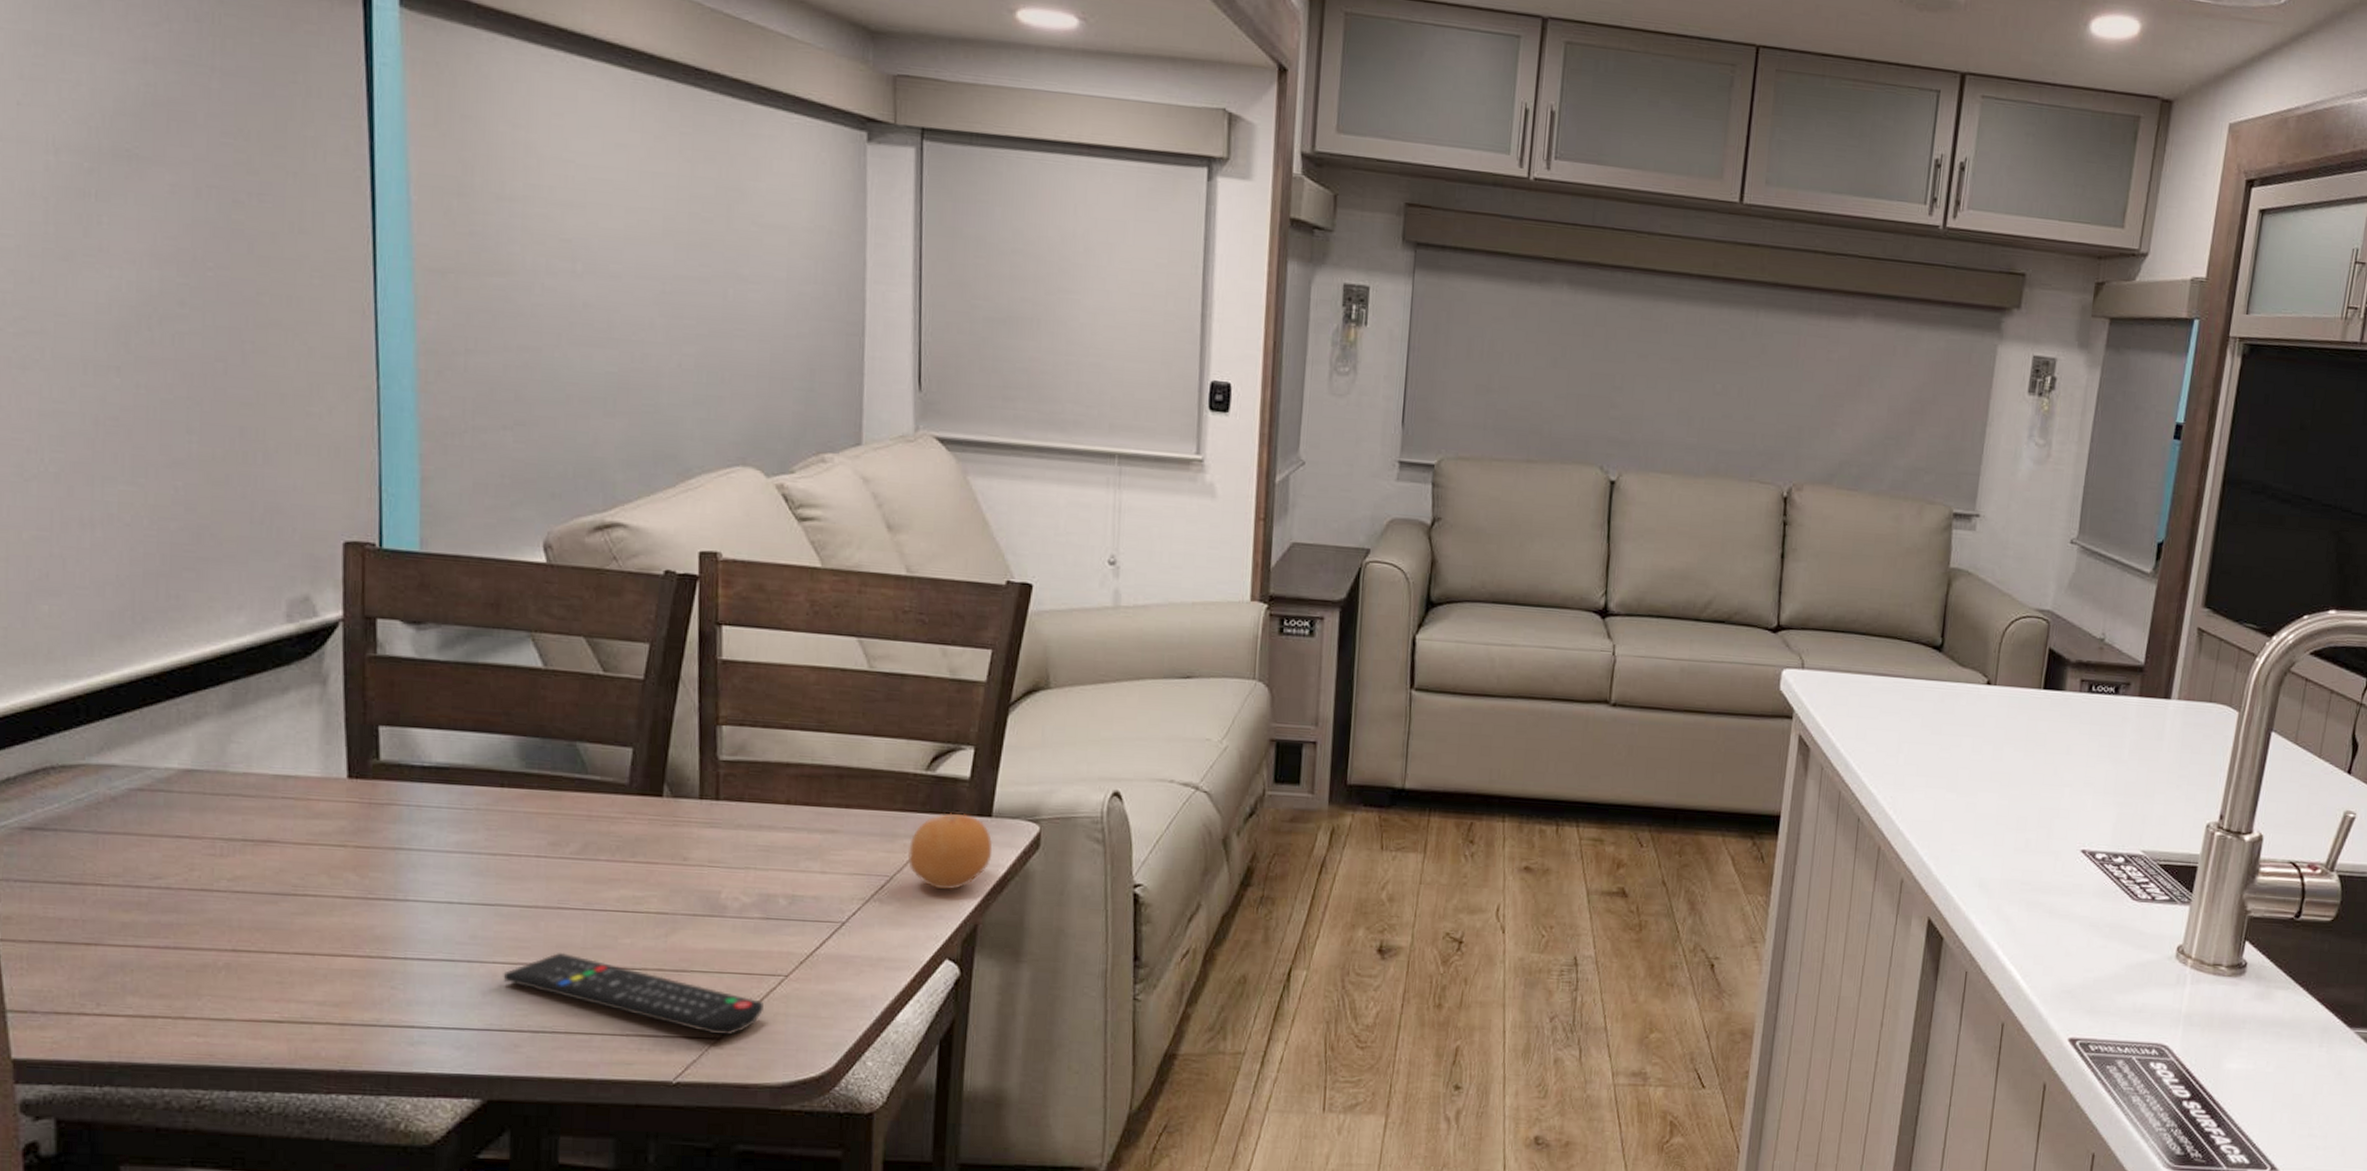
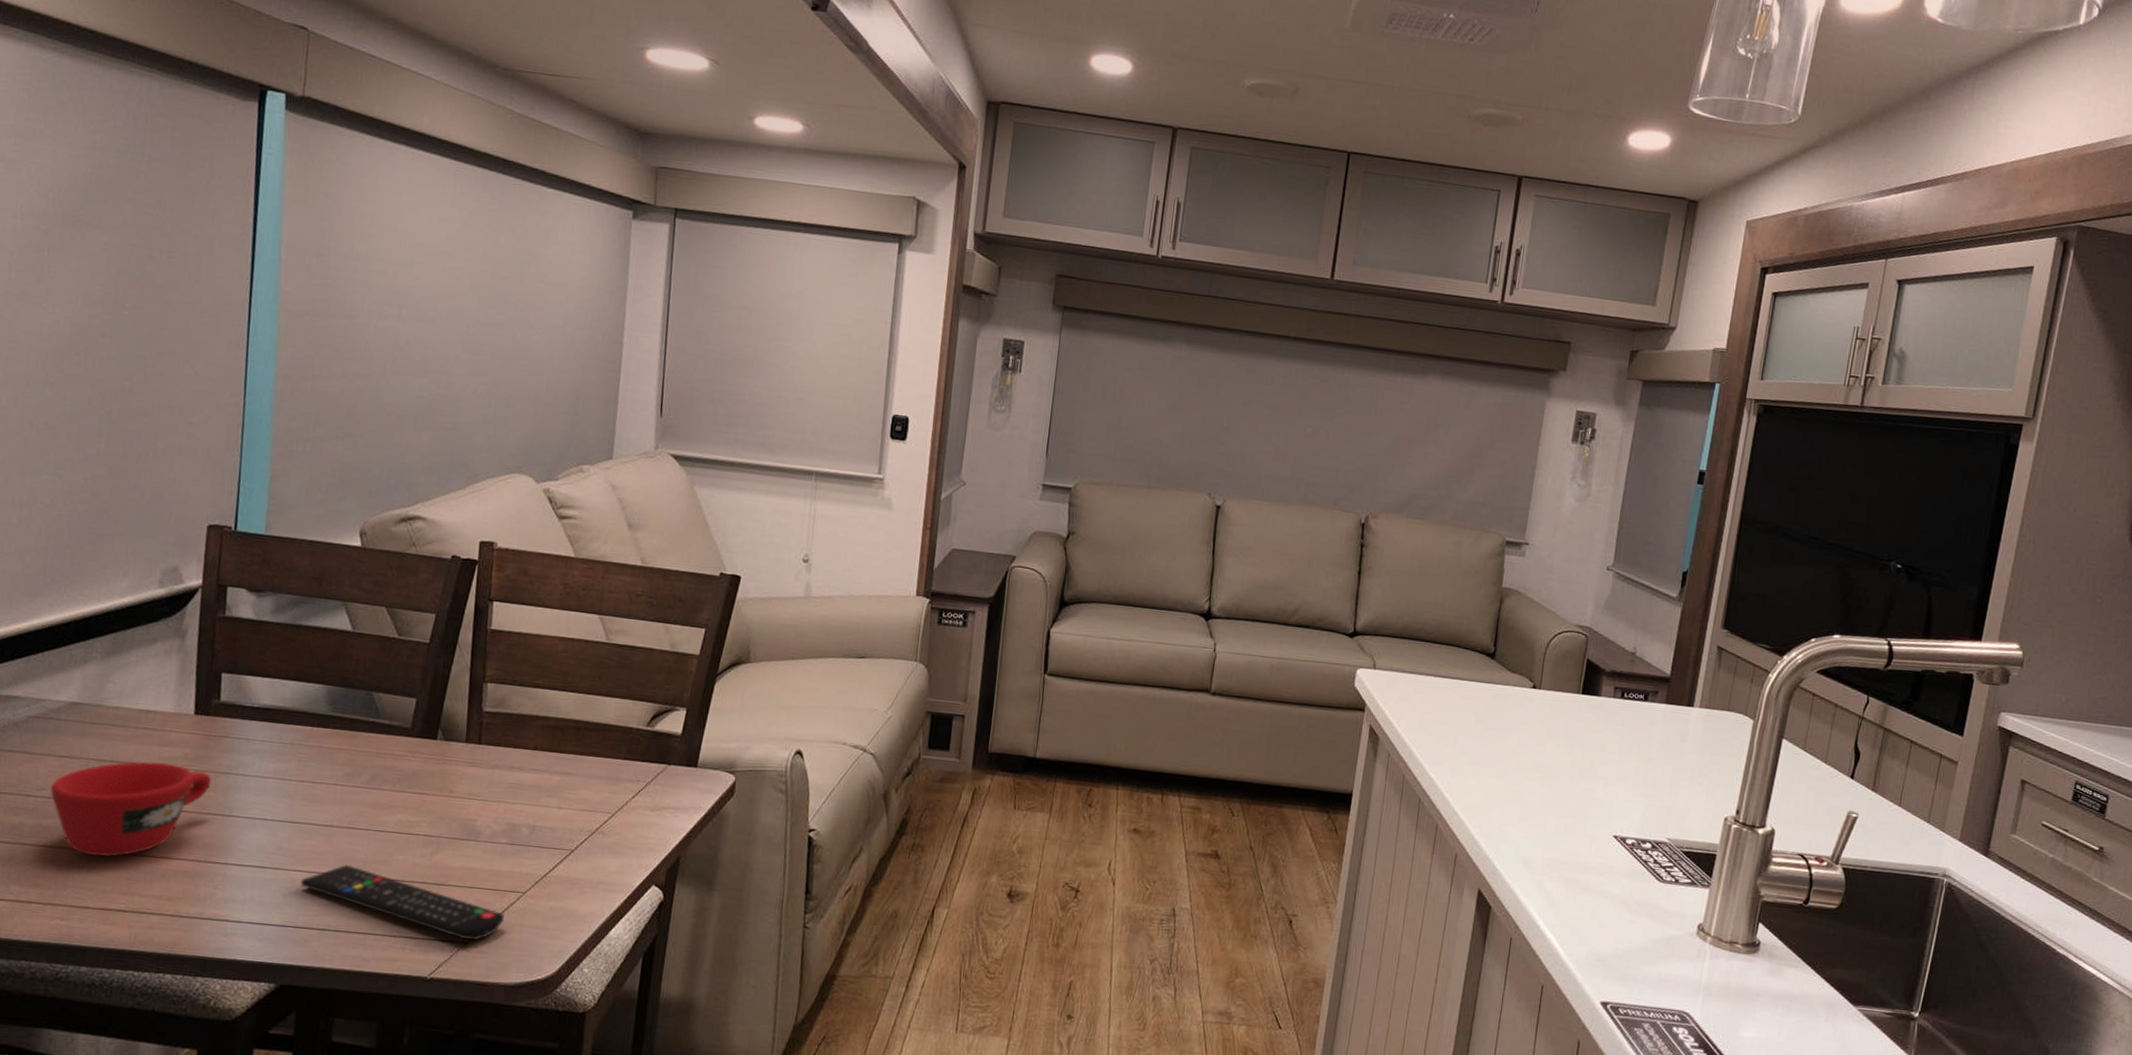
cup: none [168,839,377,957] -> present [50,761,212,857]
fruit: present [908,813,993,890] -> none [628,762,697,827]

